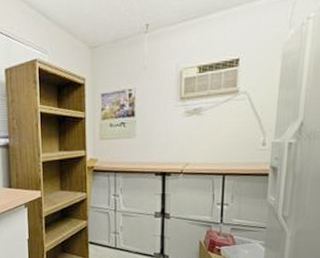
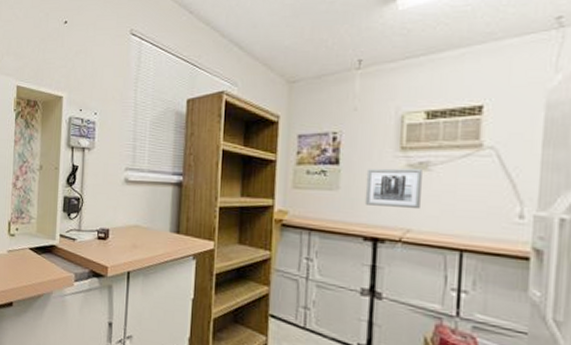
wall art: none [155,115,196,147] -> present [364,168,422,210]

